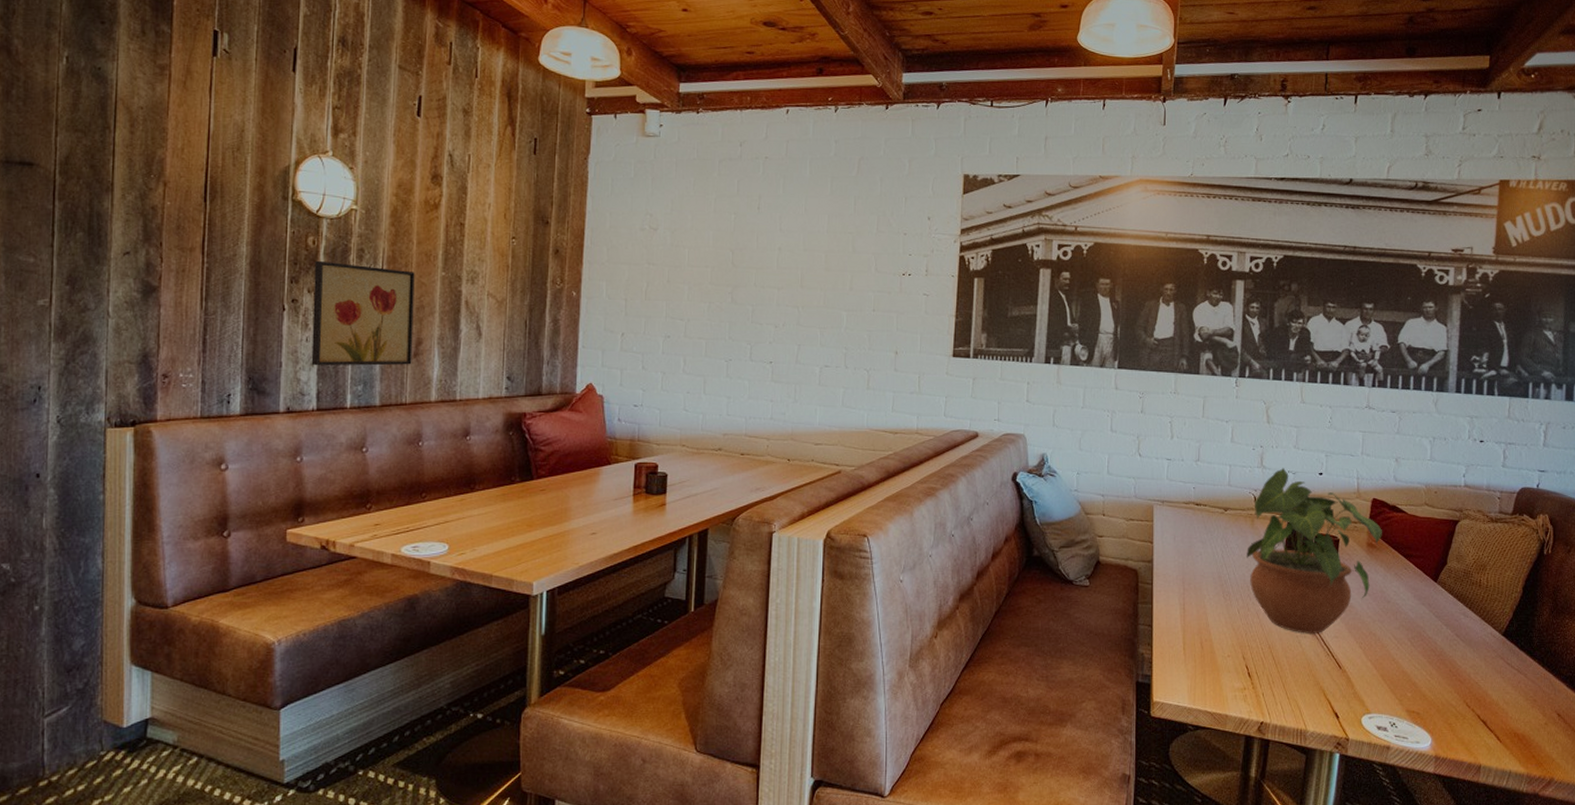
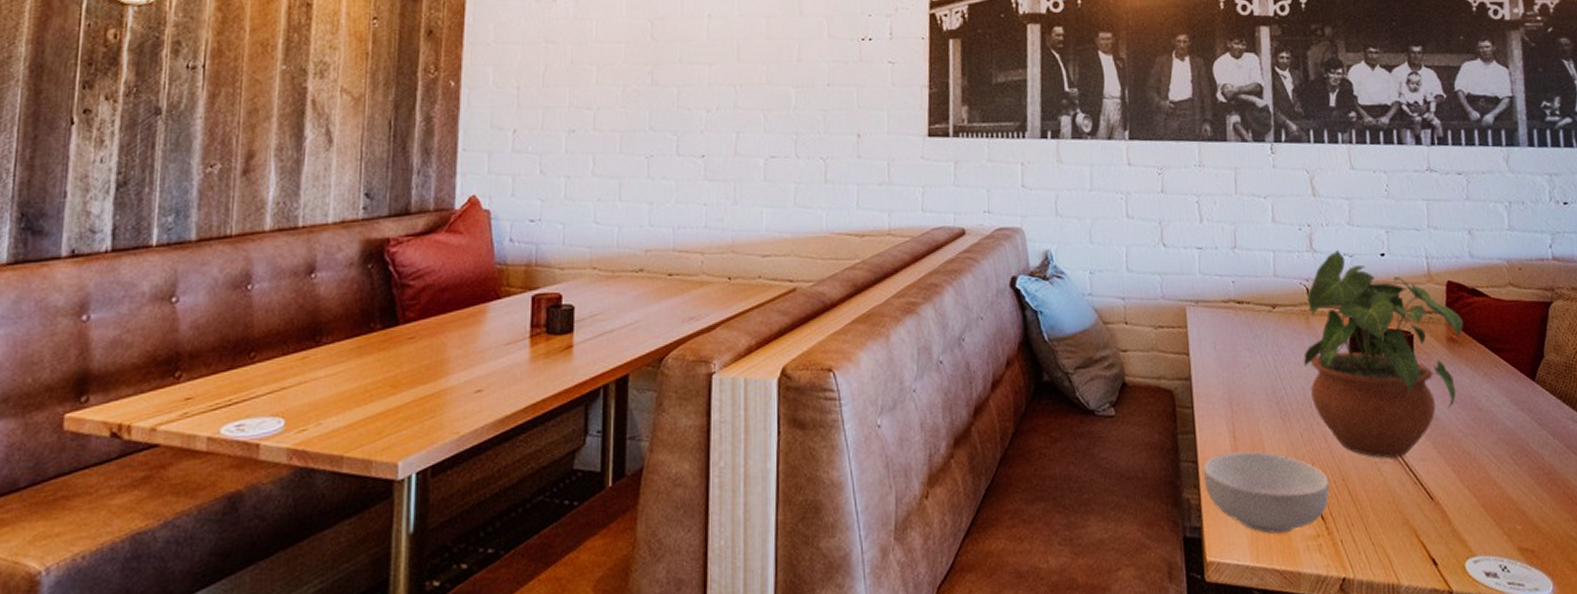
wall art: present [311,260,415,366] -> none [106,58,247,194]
cereal bowl: none [1156,620,1257,684] -> present [1203,451,1330,534]

